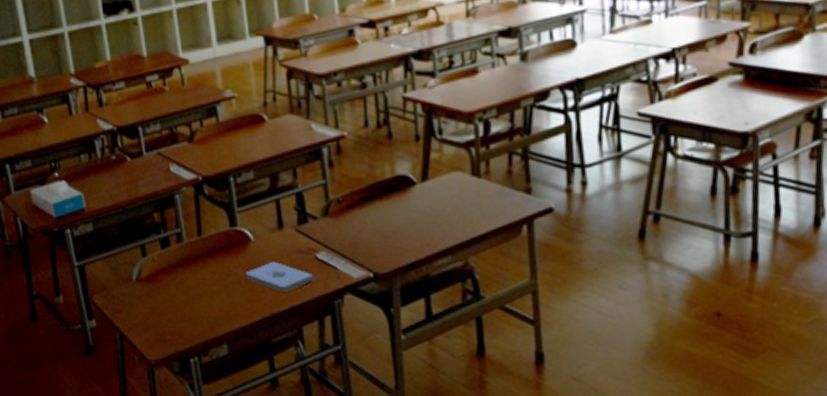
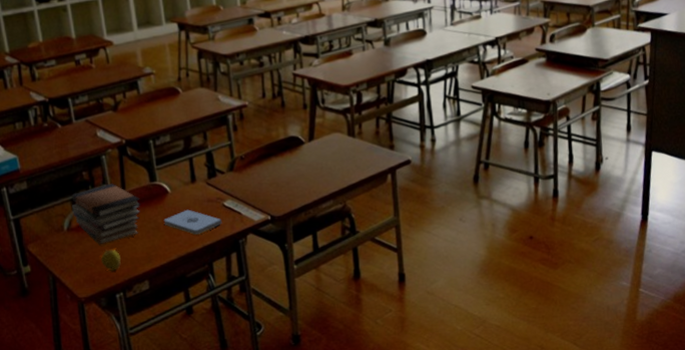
book stack: none [141,227,220,300] -> present [71,183,141,246]
apple: none [172,305,196,330] -> present [100,249,121,271]

